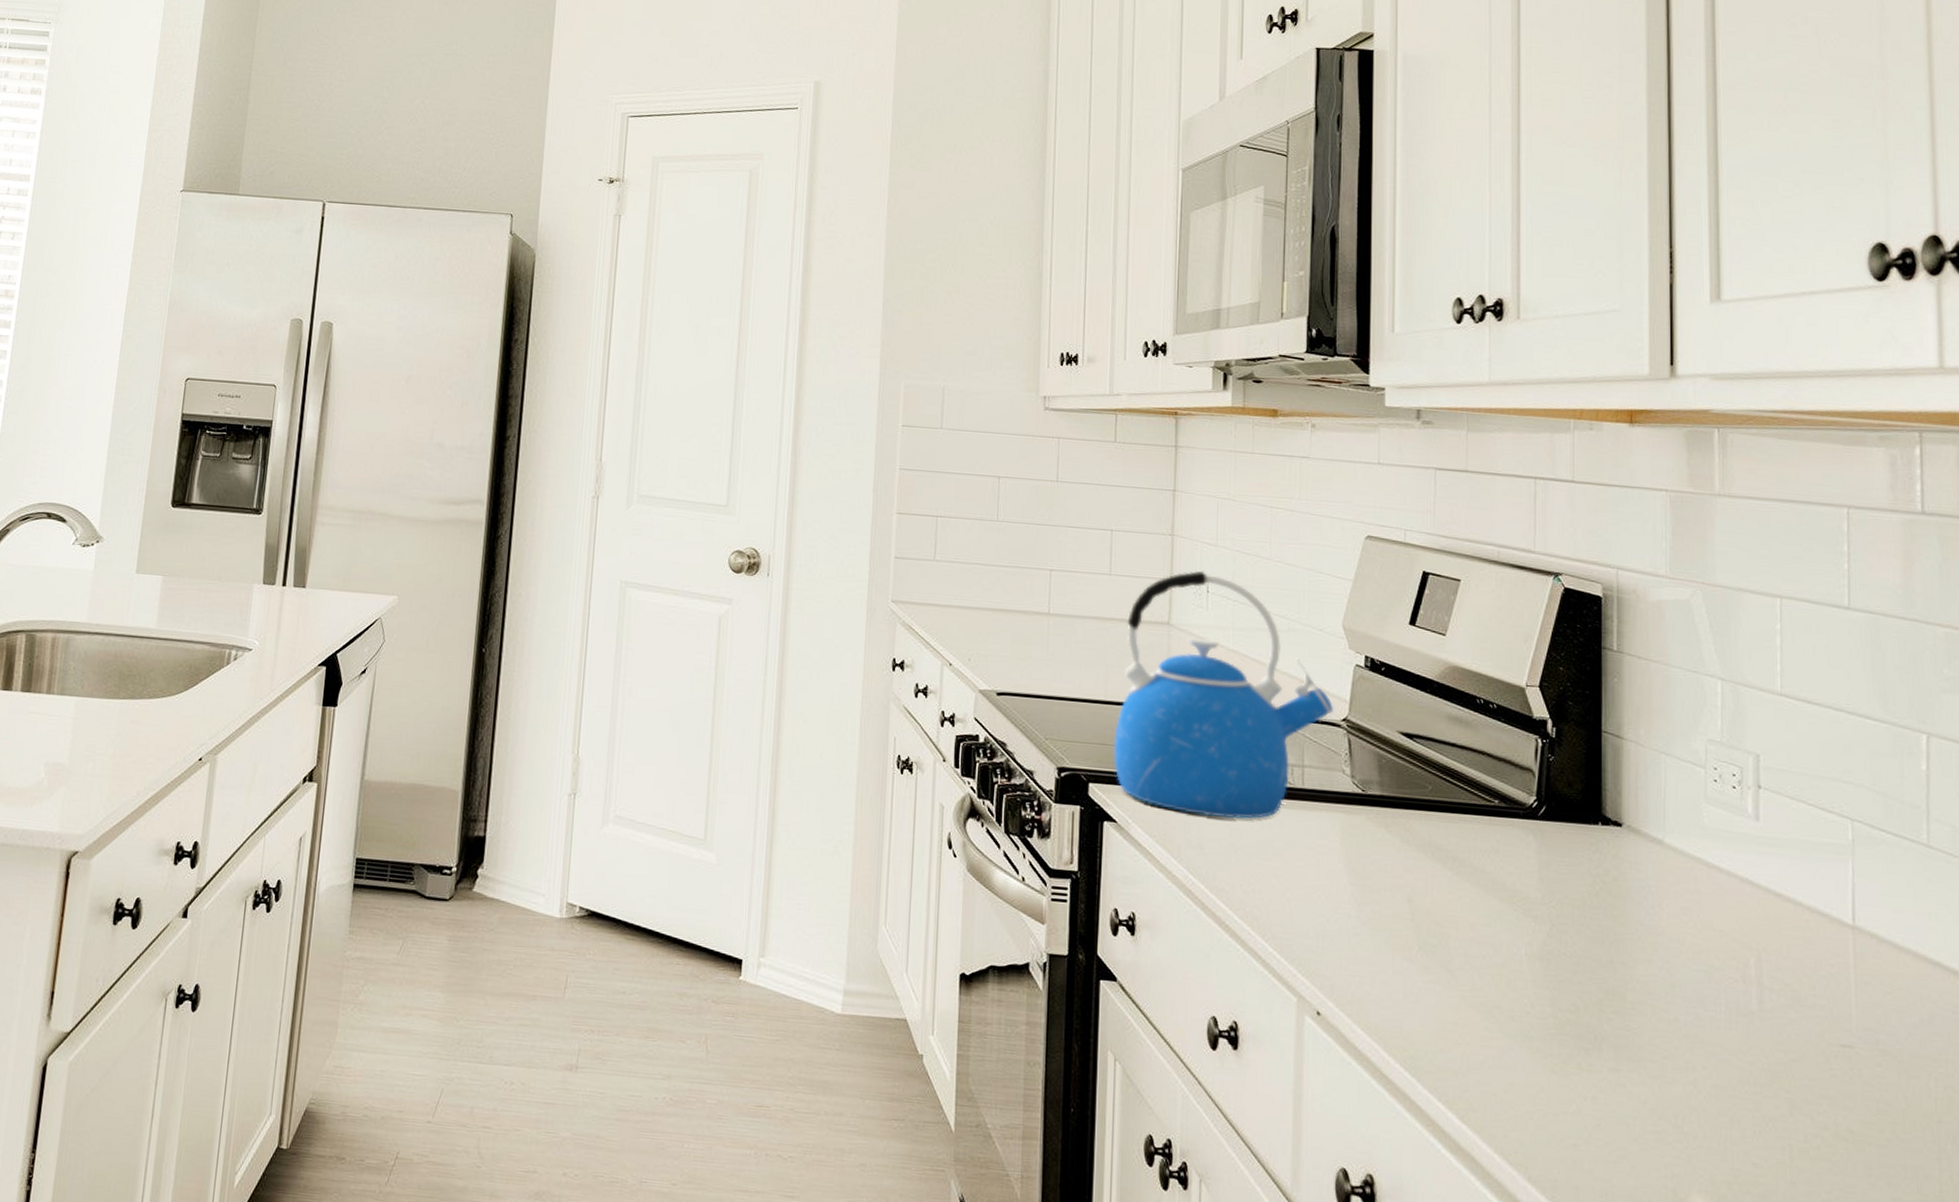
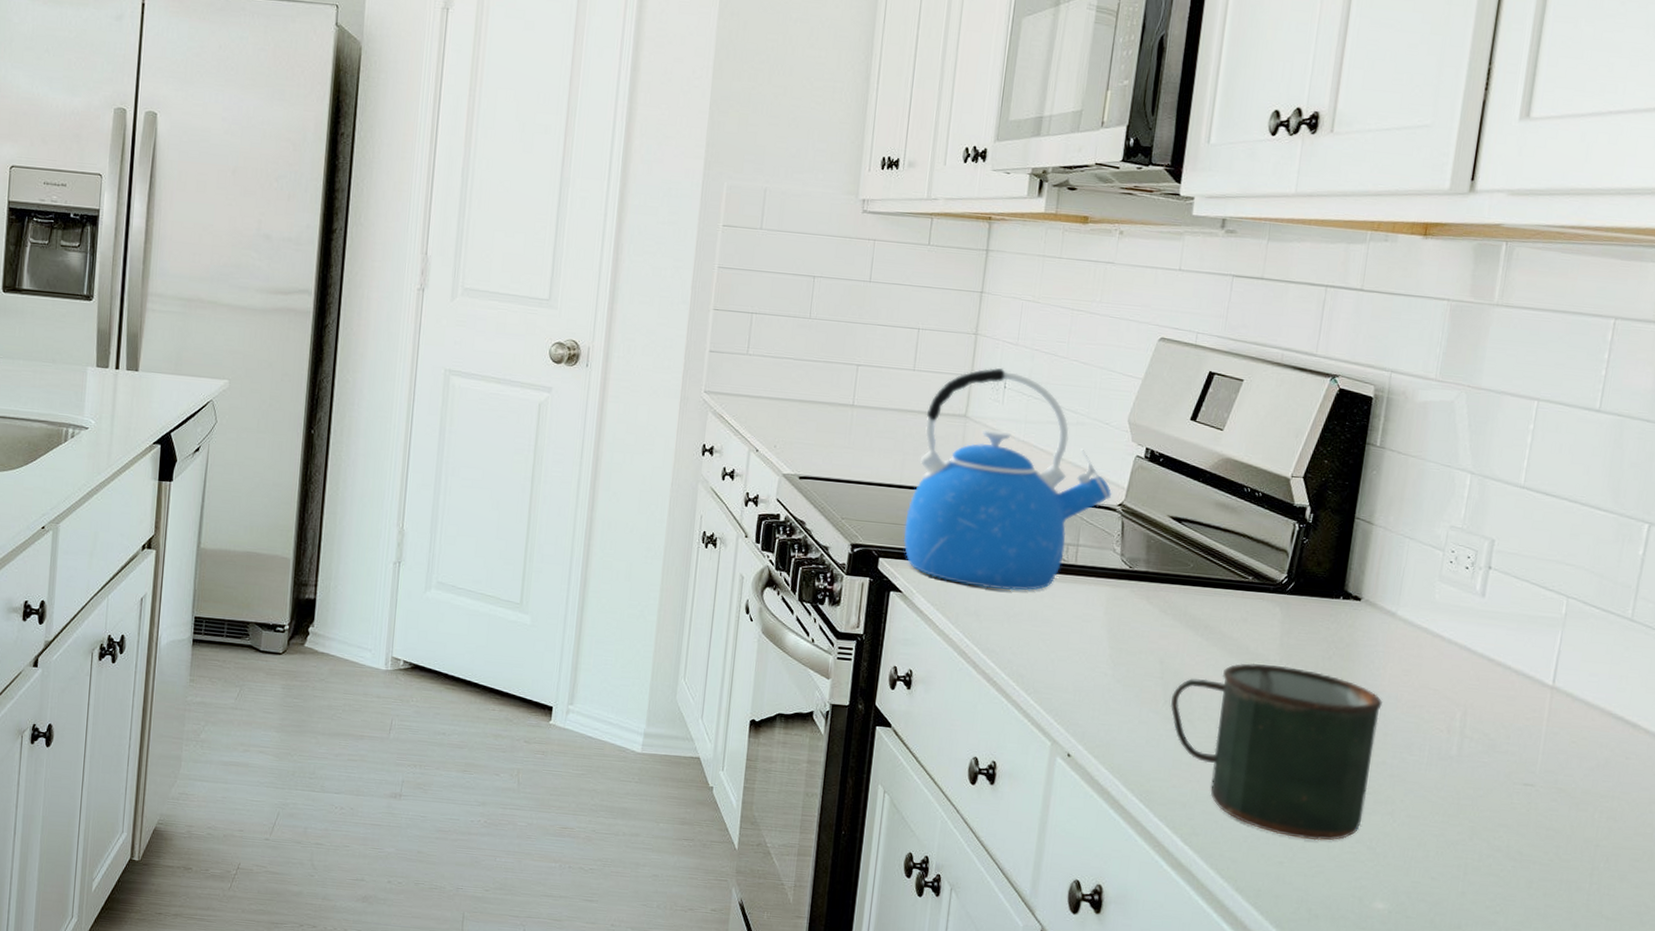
mug: none [1427,901,1664,1118] -> present [1171,663,1382,841]

